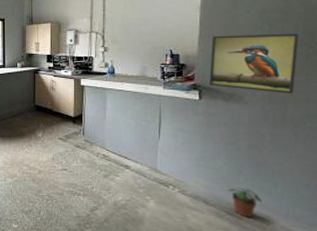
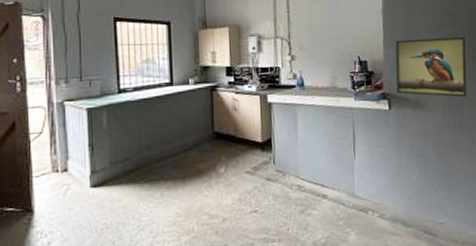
potted plant: present [227,187,262,218] -> none [422,200,452,234]

